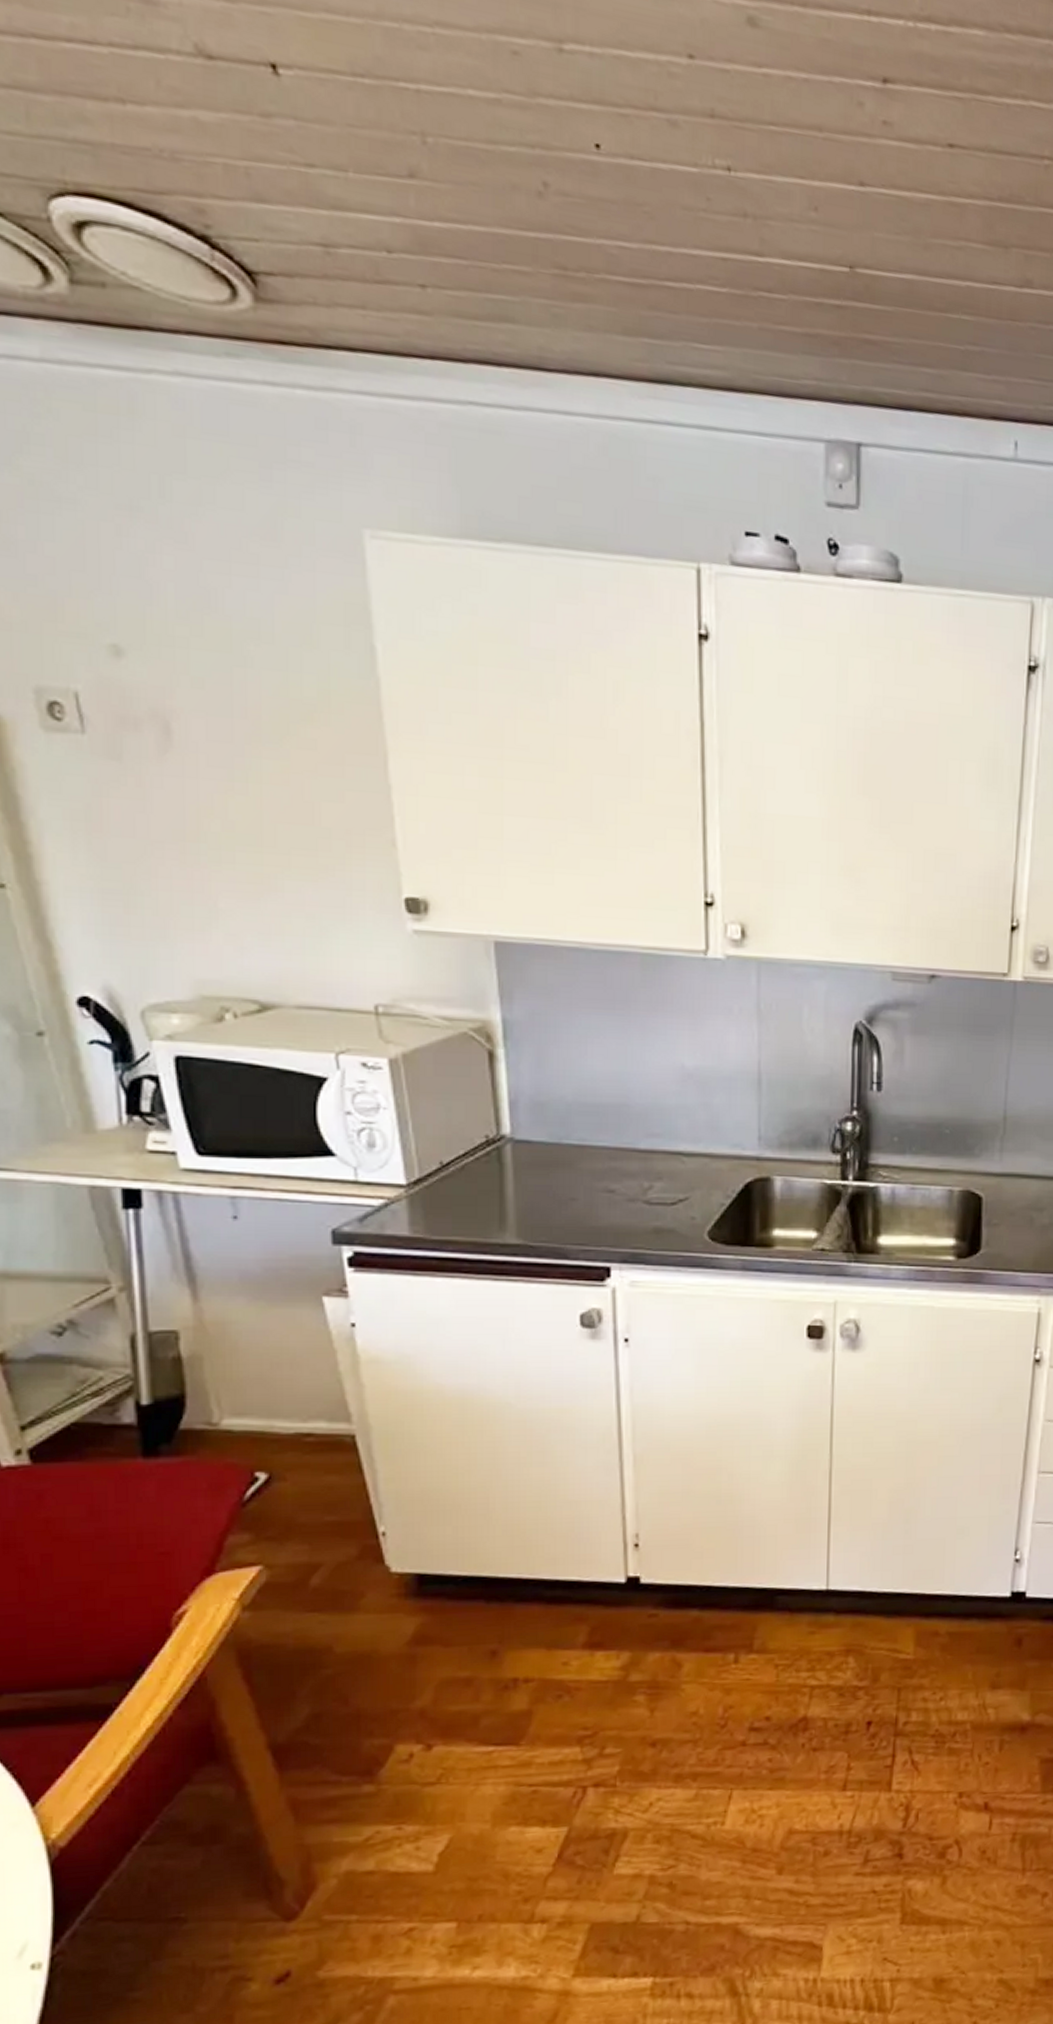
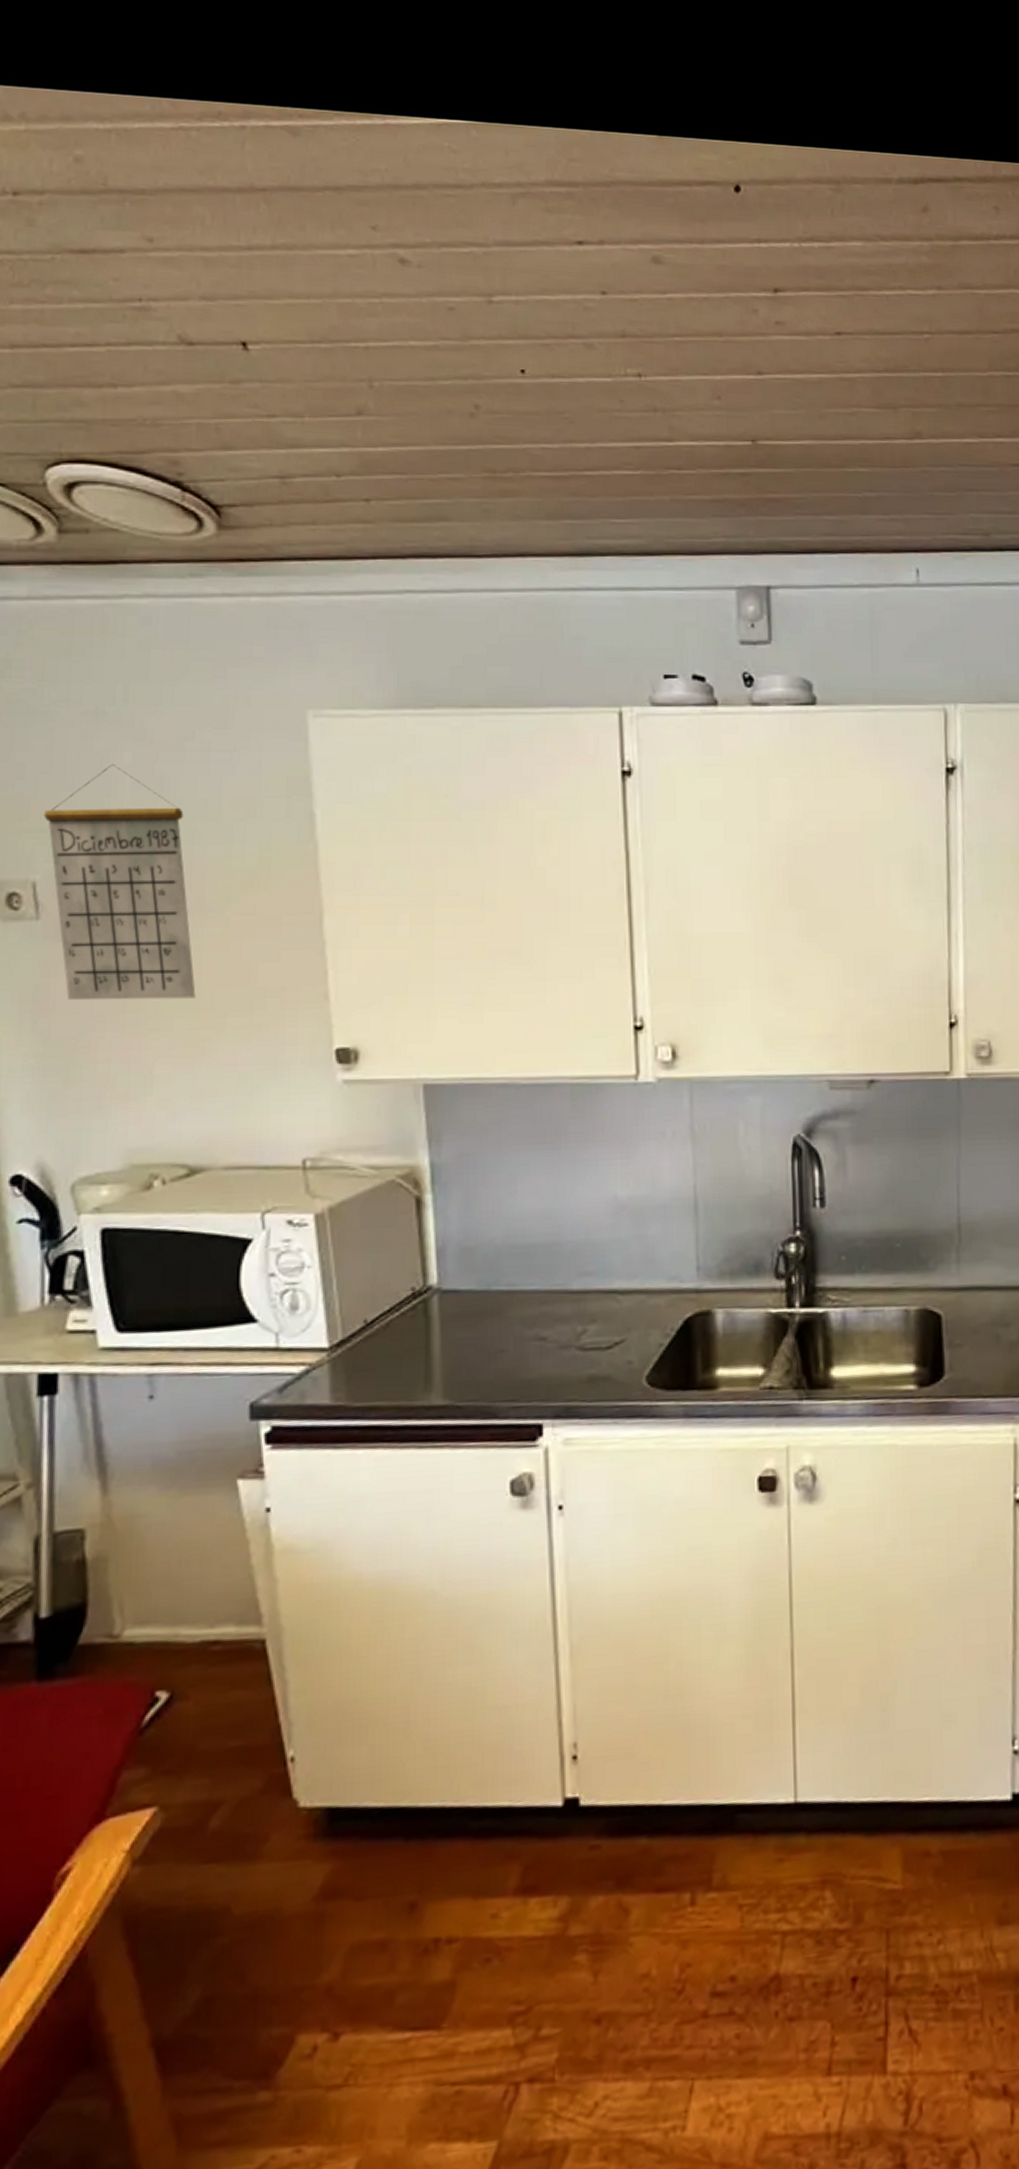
calendar: none [80,567,258,833] -> present [43,763,196,1001]

